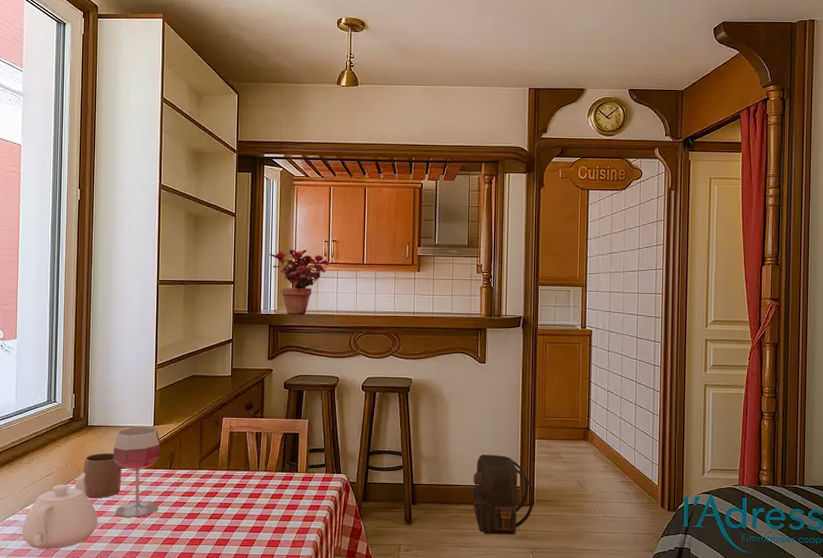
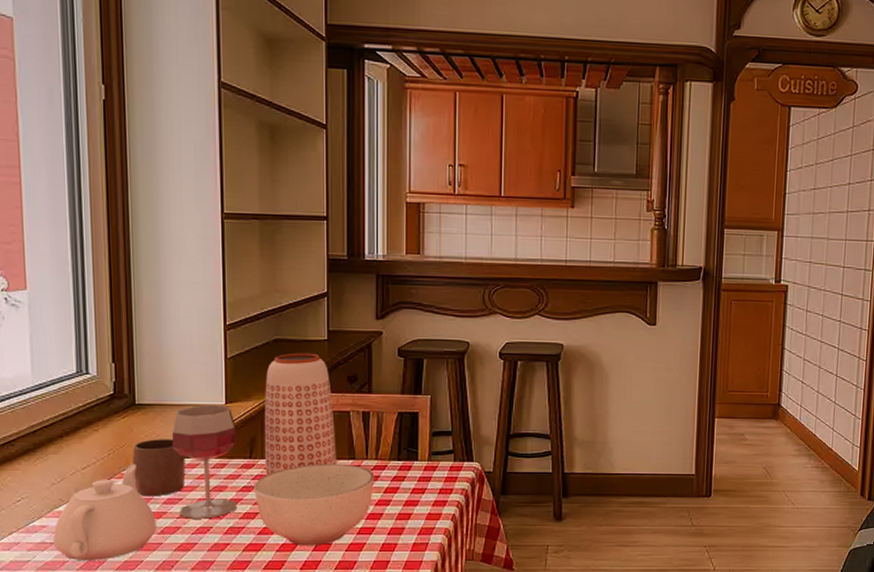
bowl: none [171,473,264,541] -> present [253,463,375,546]
vase: none [180,386,235,483] -> present [264,353,337,476]
potted plant: present [269,249,329,316] -> none [373,174,455,263]
backpack: present [472,455,534,535] -> none [636,437,712,531]

